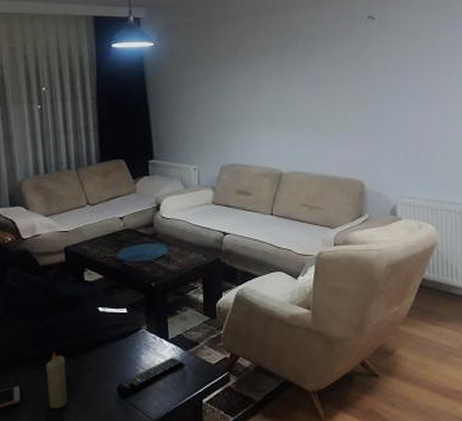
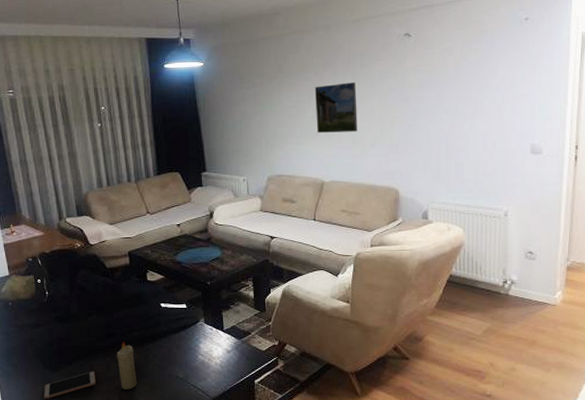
remote control: present [116,357,186,399] -> none [179,345,240,381]
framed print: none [272,66,319,119] -> present [314,82,358,133]

